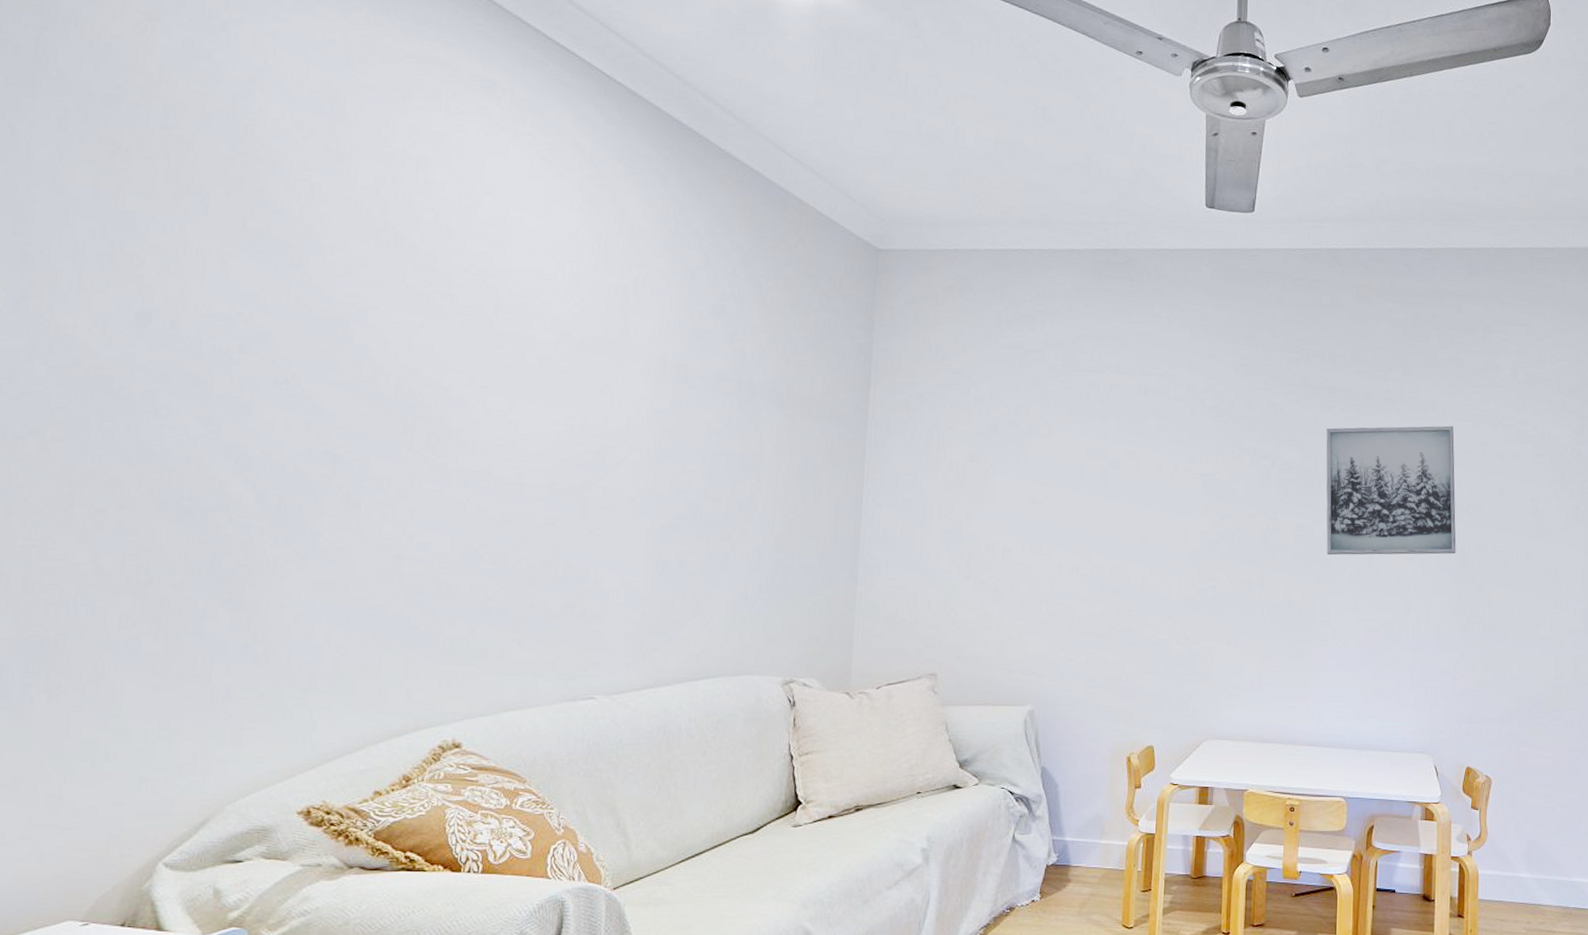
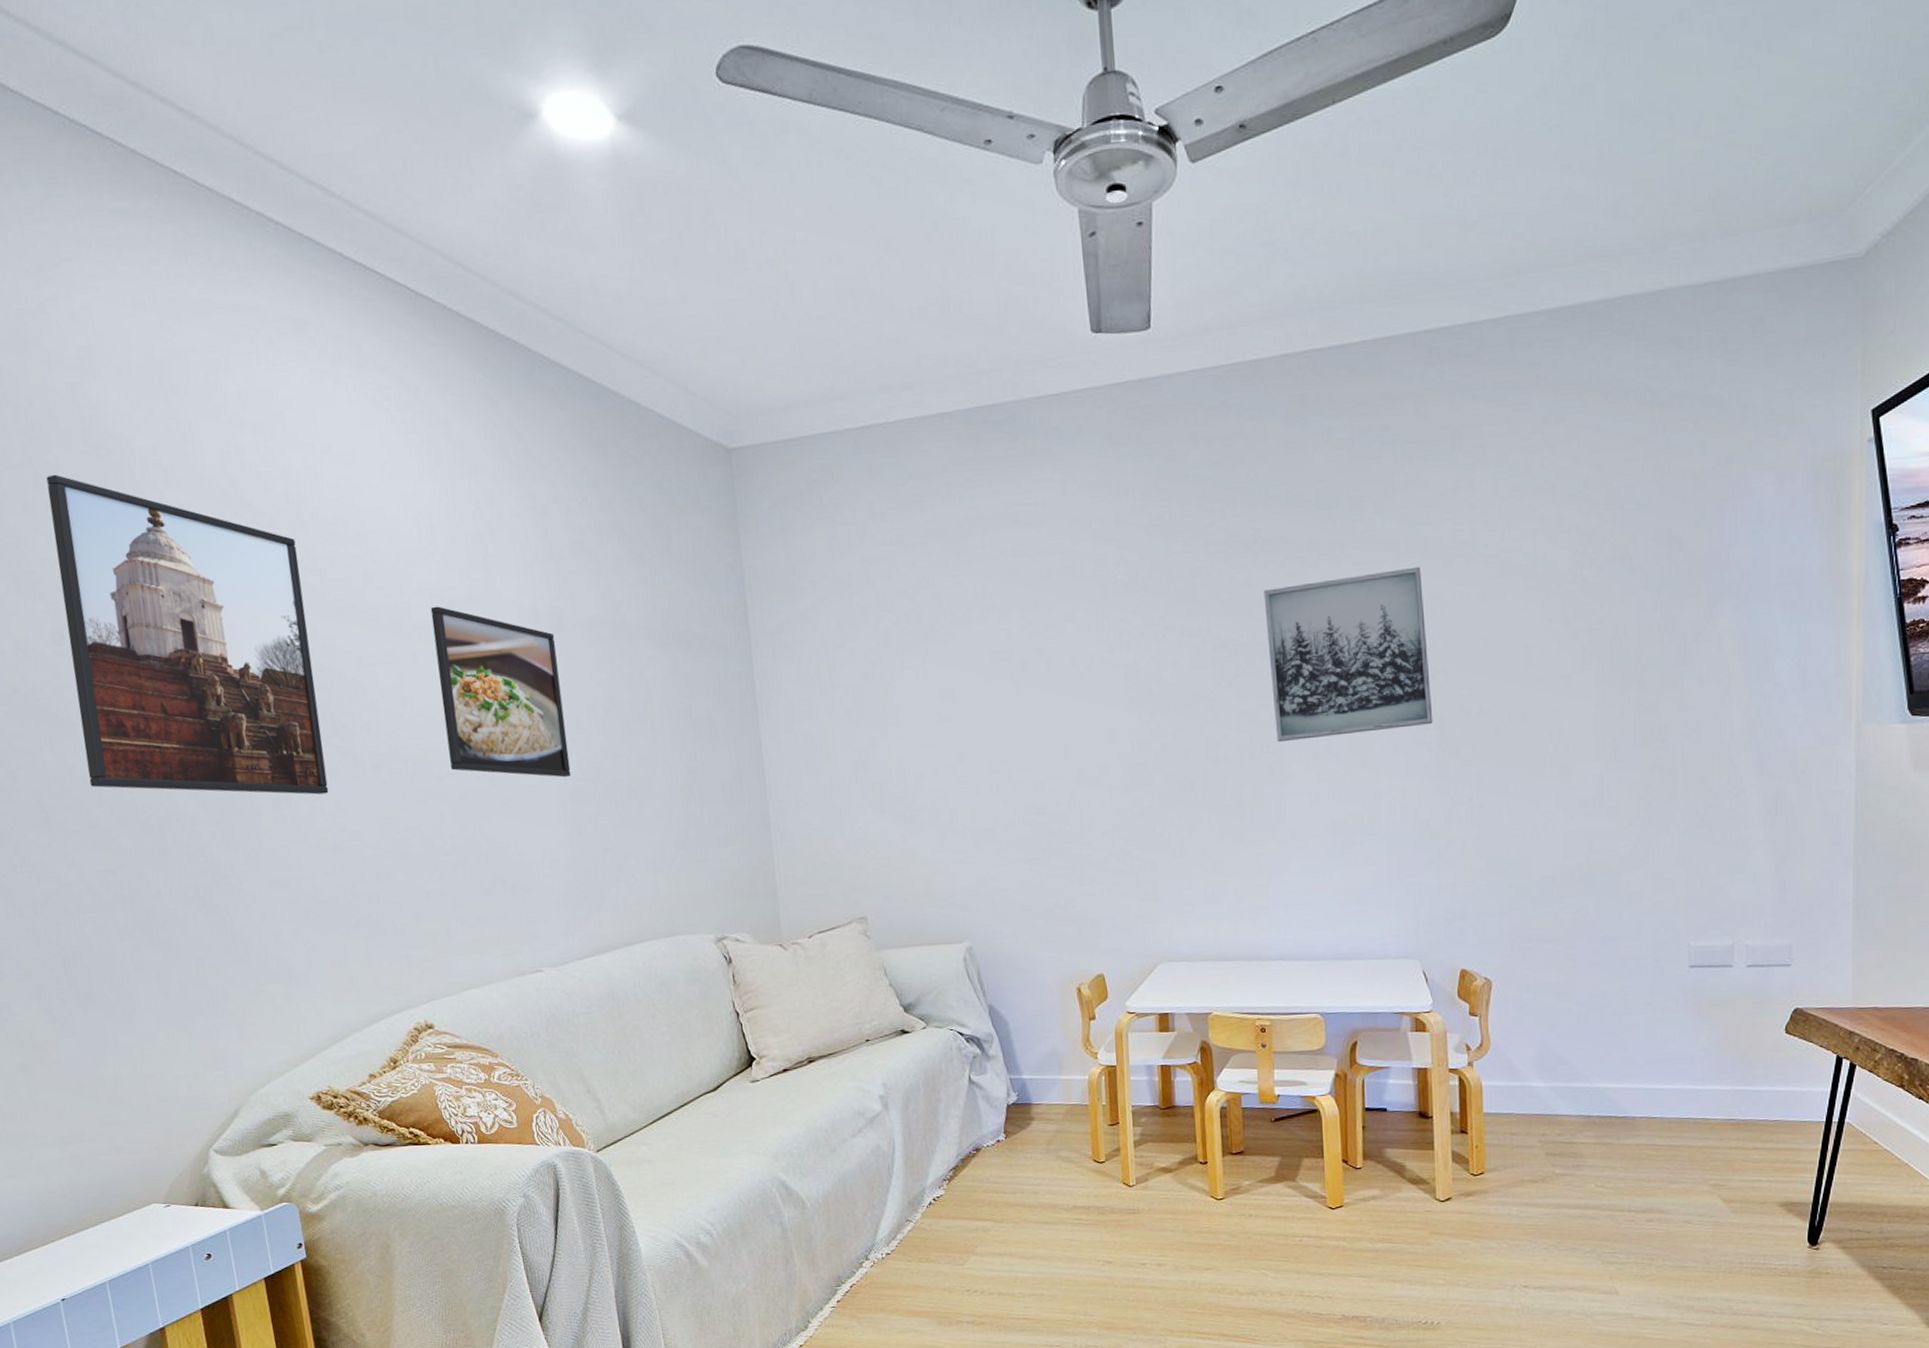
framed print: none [134,170,433,503] -> present [46,474,329,795]
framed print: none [542,343,678,514] -> present [430,606,571,778]

